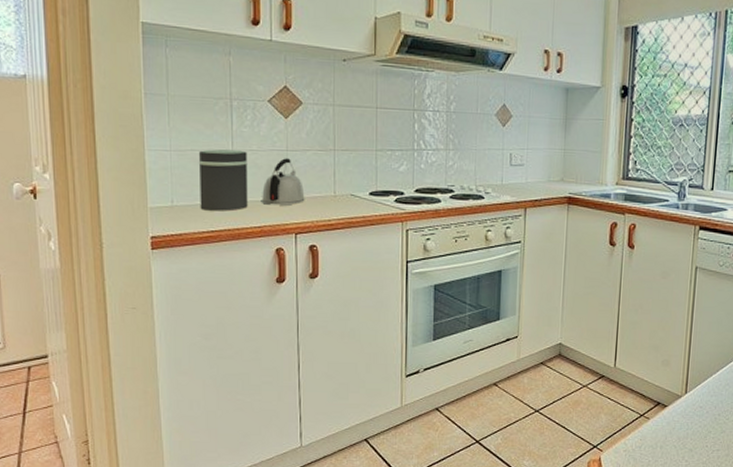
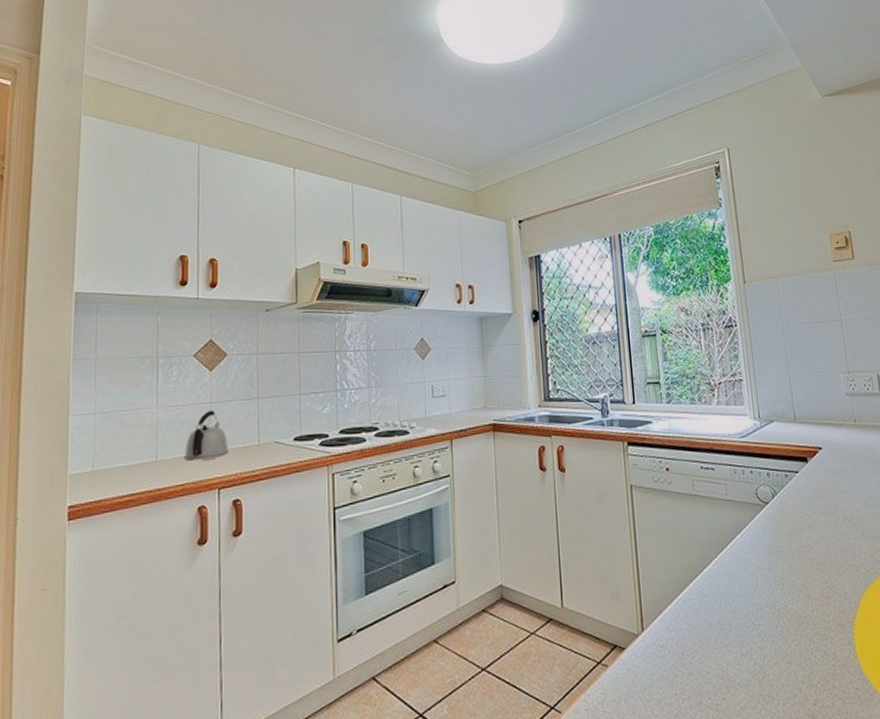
cylinder: present [199,149,248,212] -> none [121,407,172,473]

